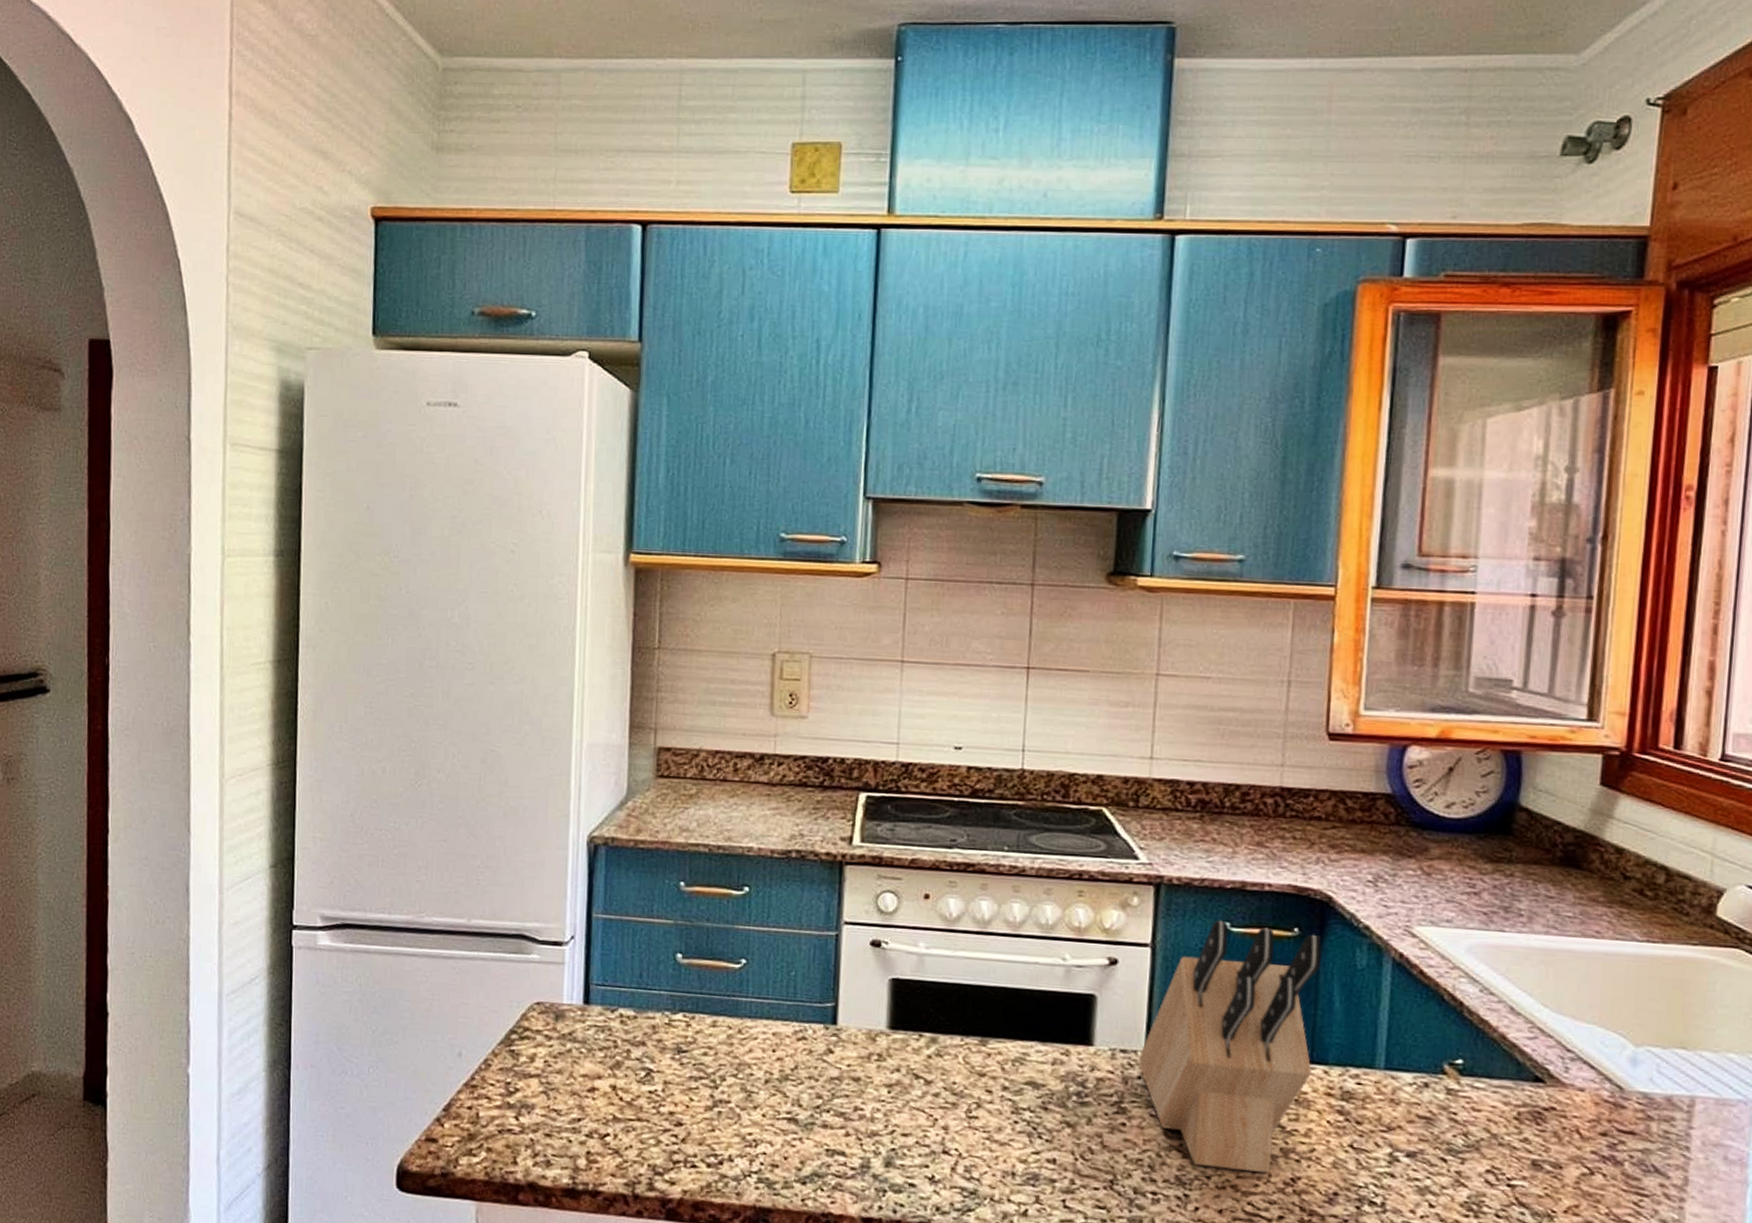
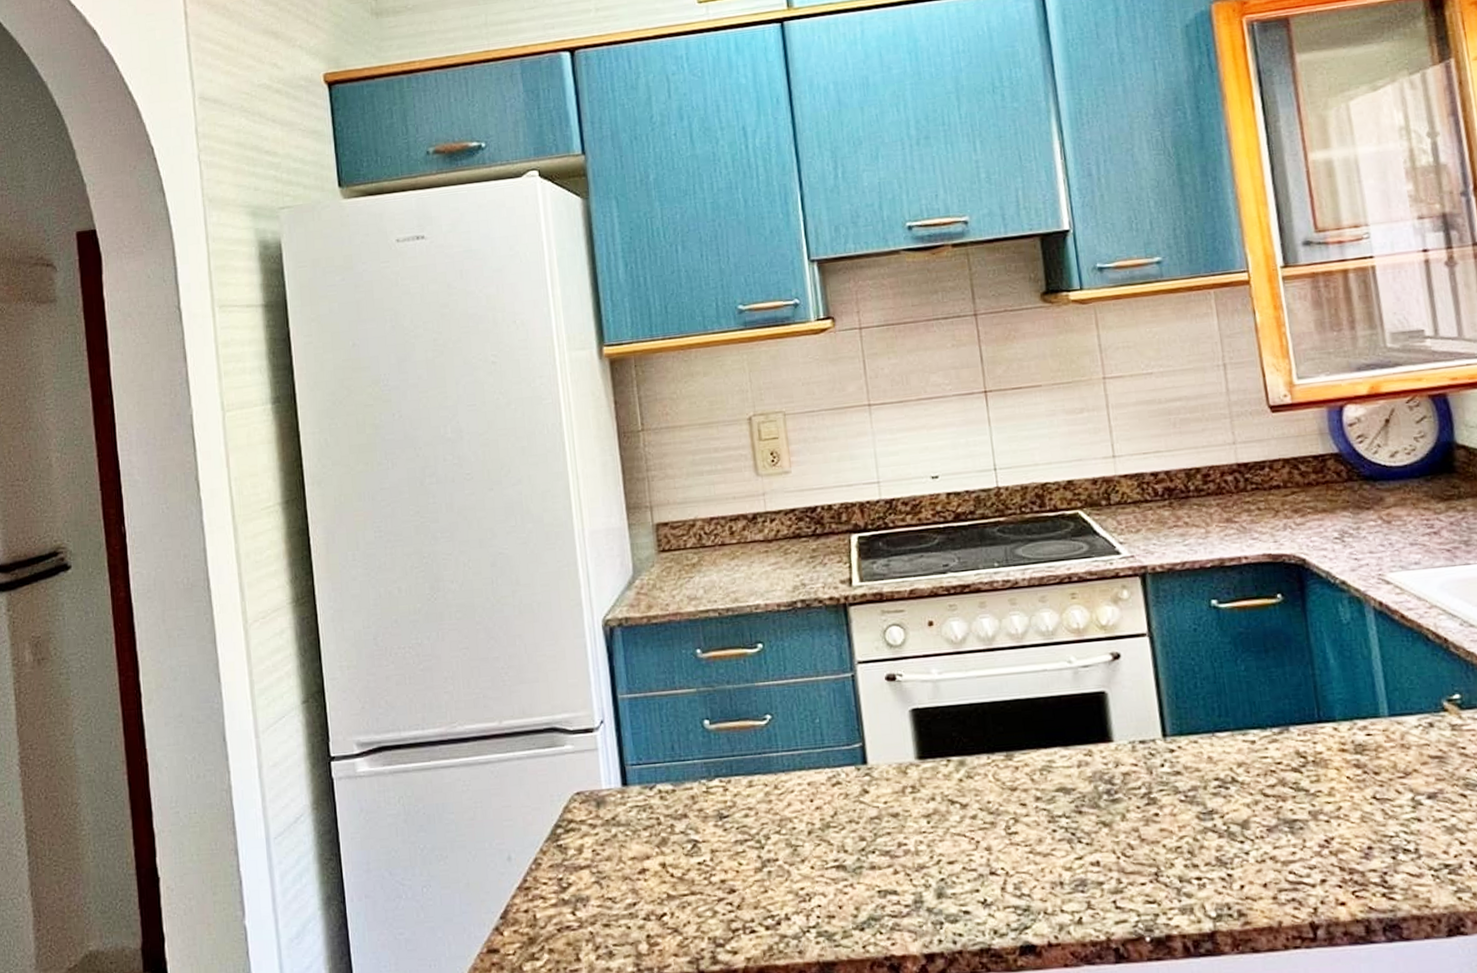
knife block: present [1138,920,1322,1173] -> none [1157,598,1323,844]

